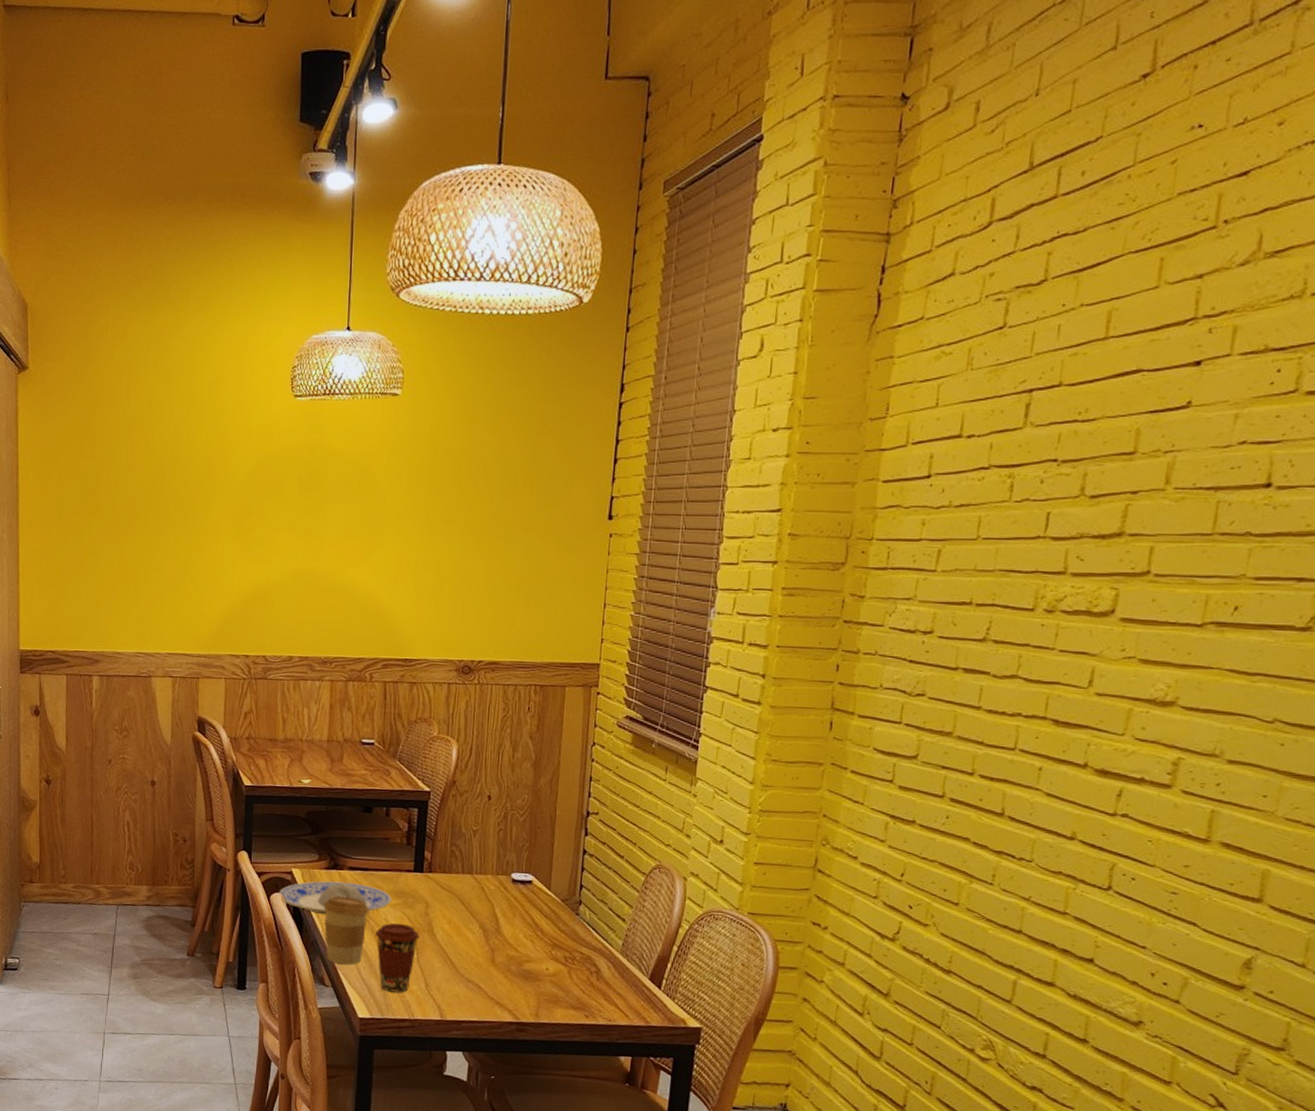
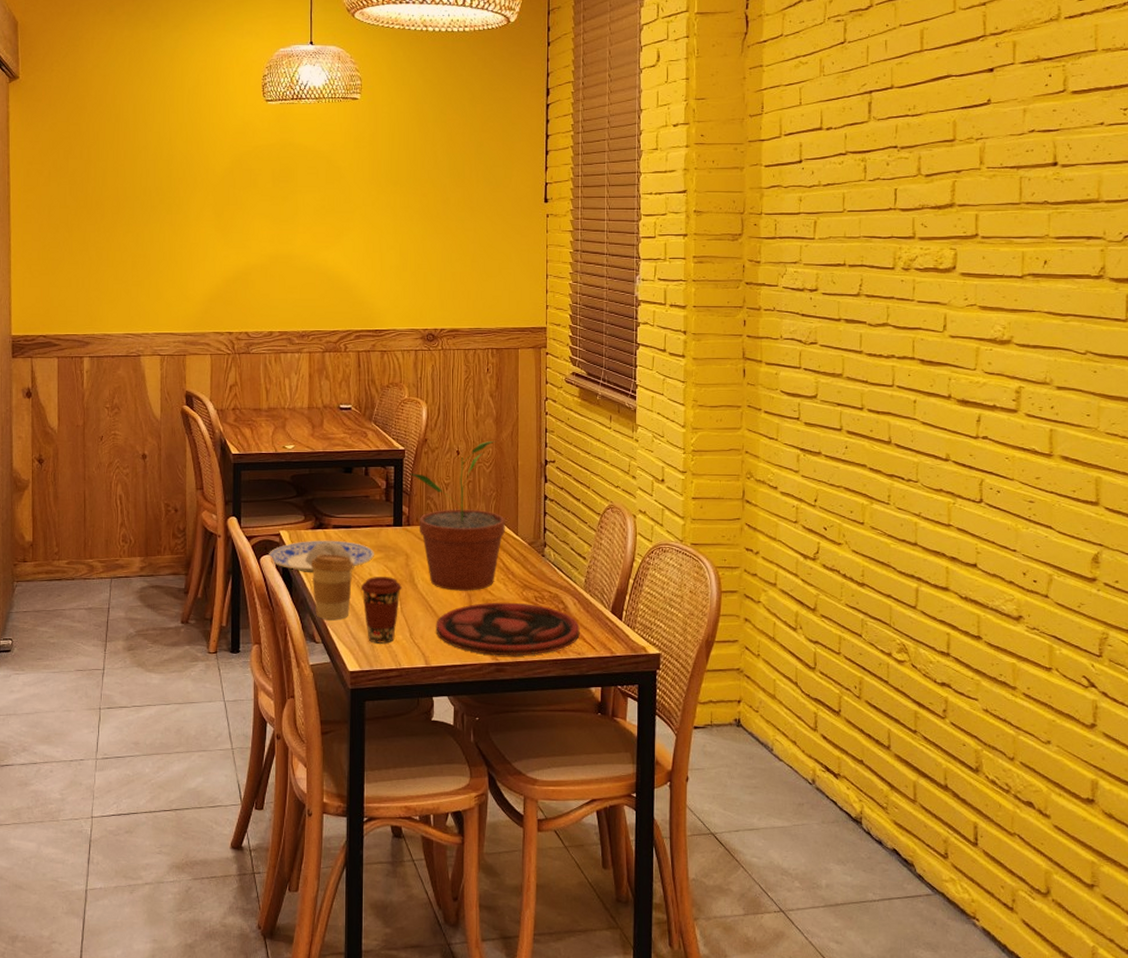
potted plant: none [433,787,537,946] -> present [408,441,505,591]
plate: none [453,959,613,1018] -> present [436,602,580,656]

